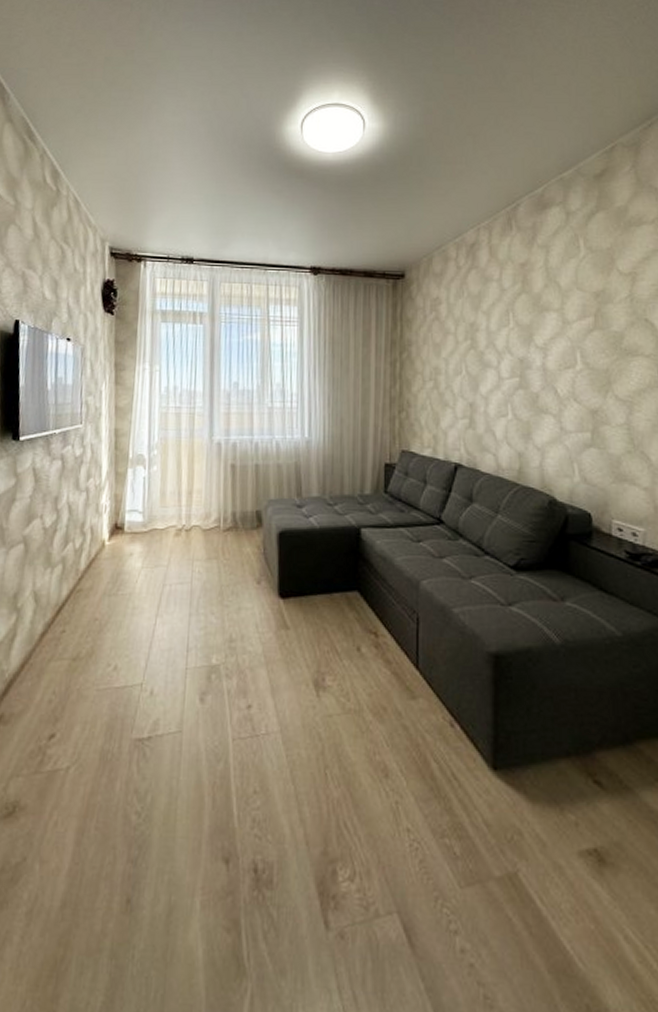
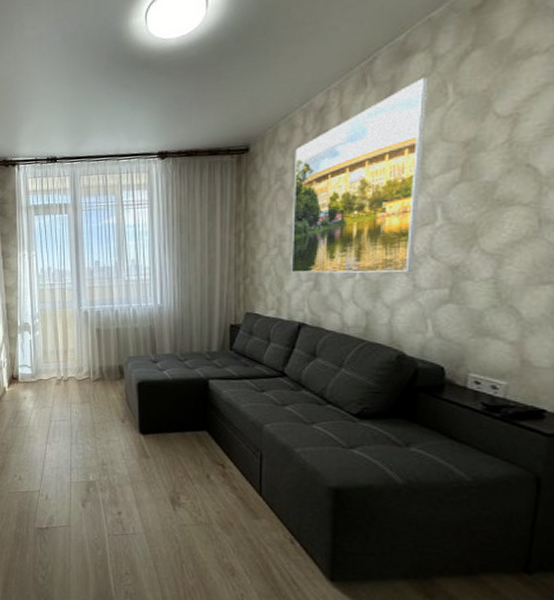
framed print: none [446,229,564,414] -> present [291,77,429,273]

